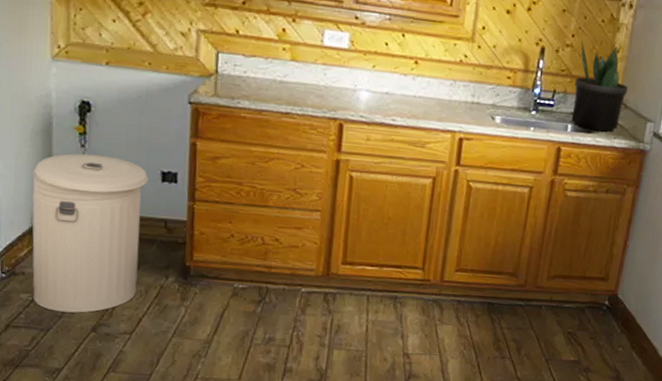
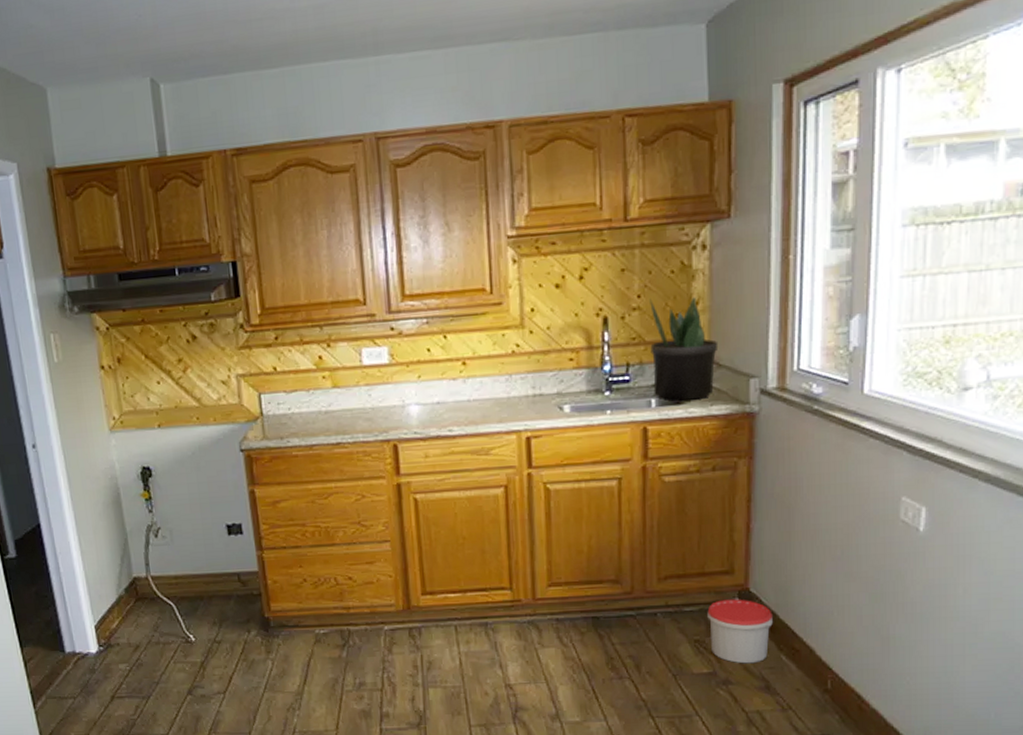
can: present [32,153,149,313] -> none [110,517,223,678]
bucket: none [580,301,632,357] -> present [707,599,773,664]

